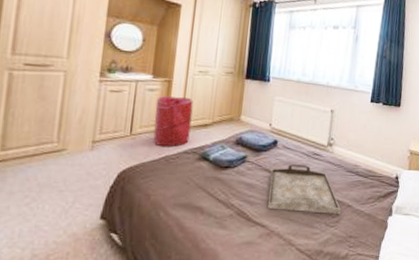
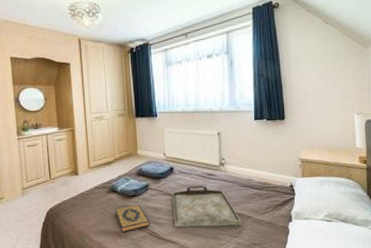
laundry hamper: present [153,96,194,147] -> none [65,142,98,186]
hardback book: none [202,177,240,209] -> present [115,204,150,233]

